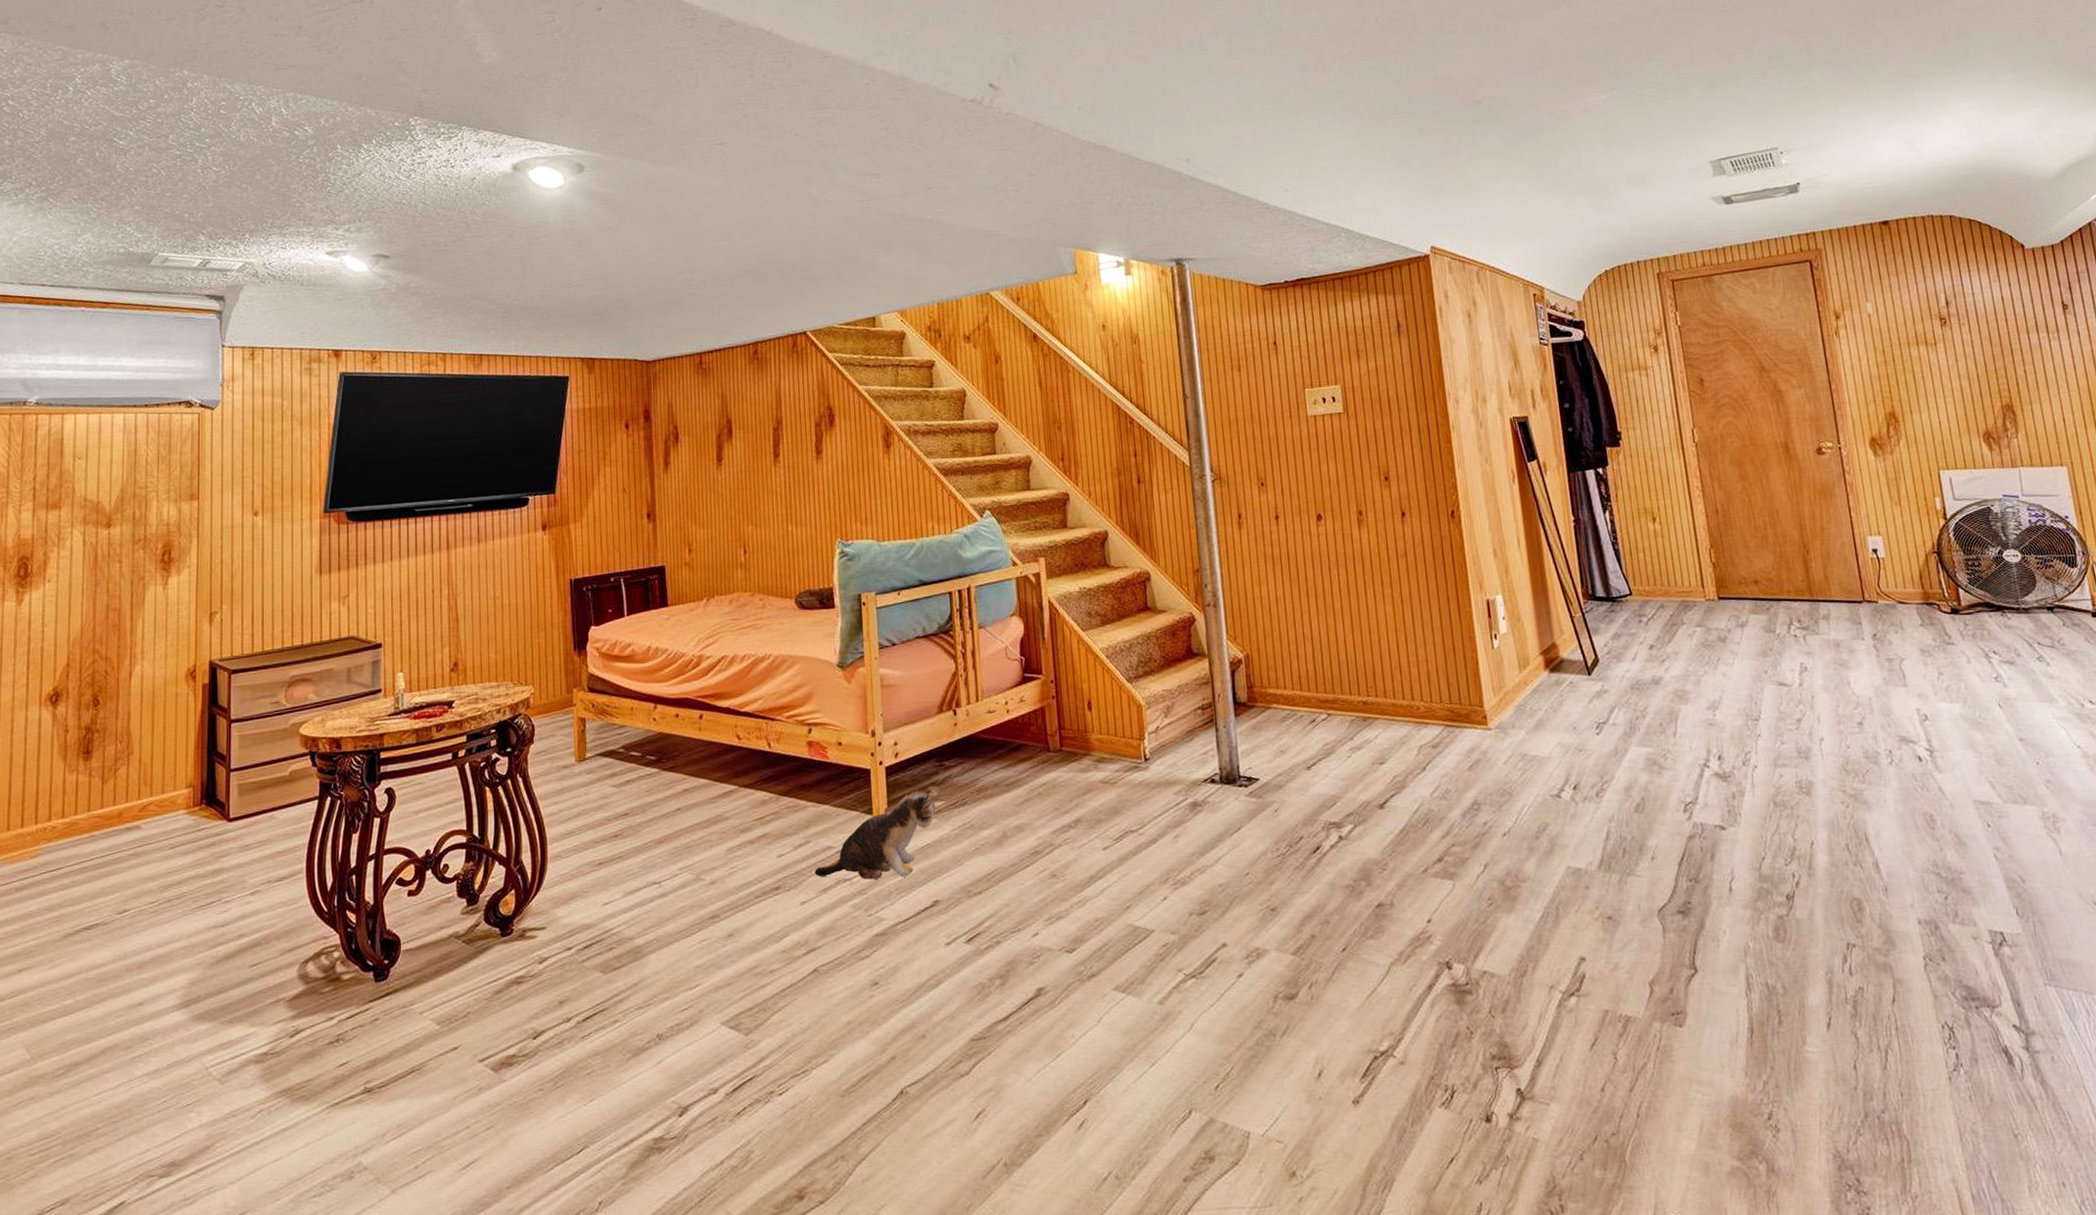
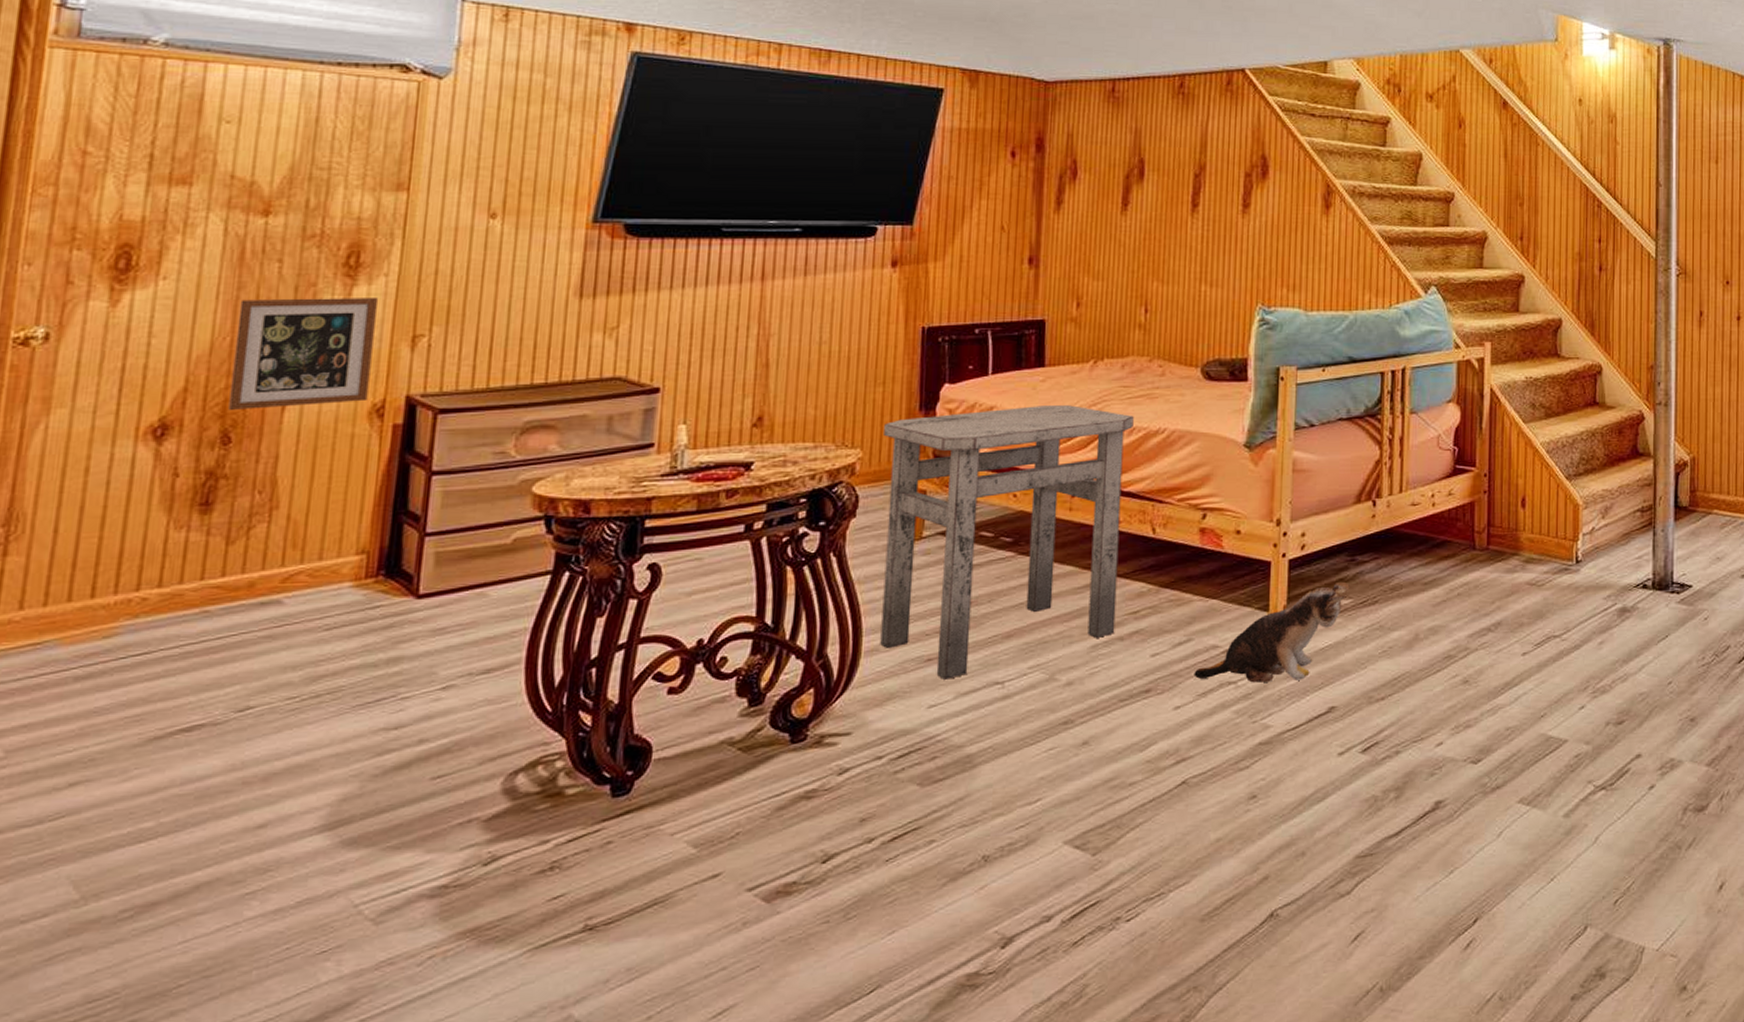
picture frame: none [96,585,185,679] -> present [228,298,378,410]
side table: none [548,638,746,881] -> present [880,405,1134,680]

